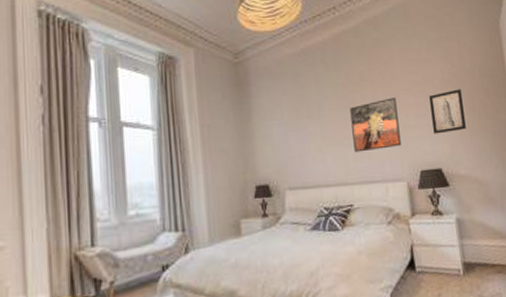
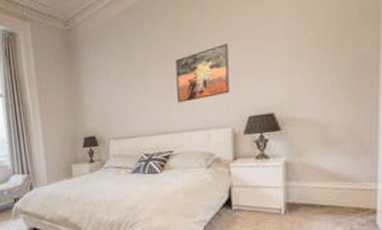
wall art: present [429,89,466,134] -> none [269,24,312,78]

